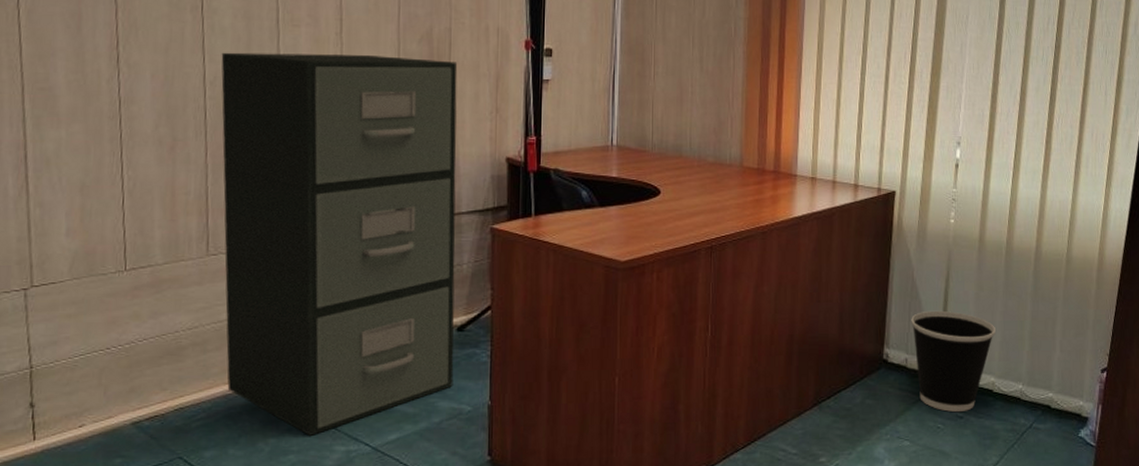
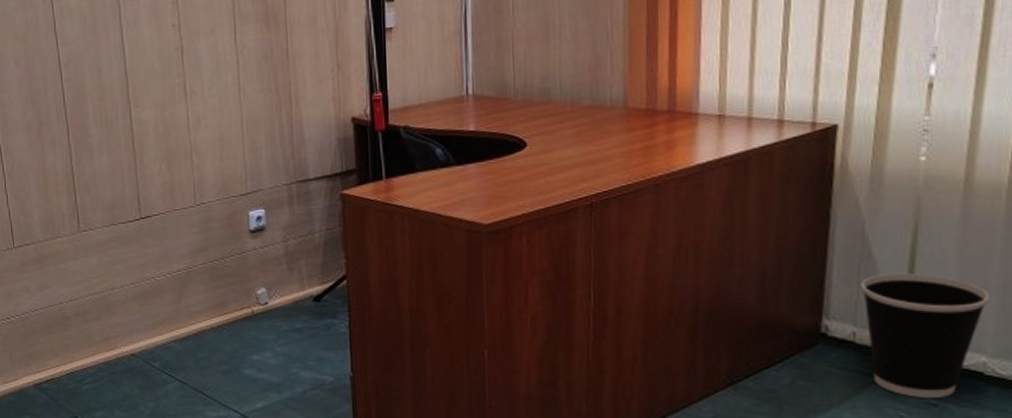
filing cabinet: present [221,52,458,436] -> none [71,18,314,401]

